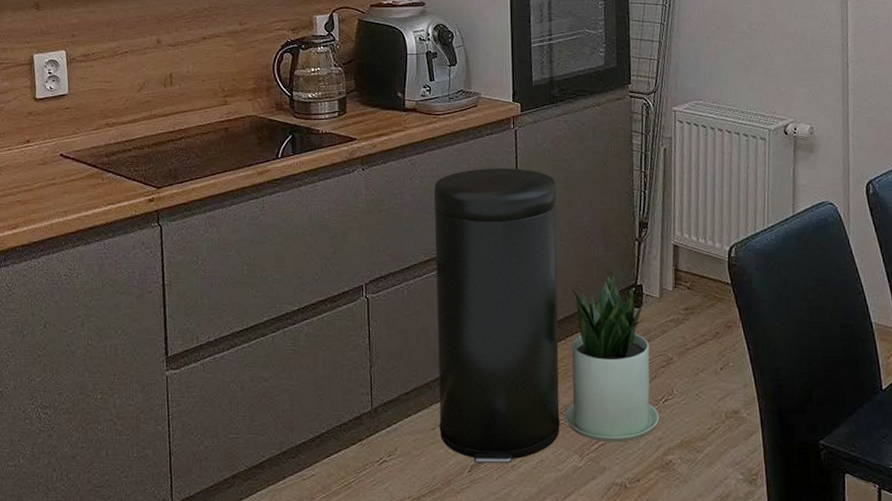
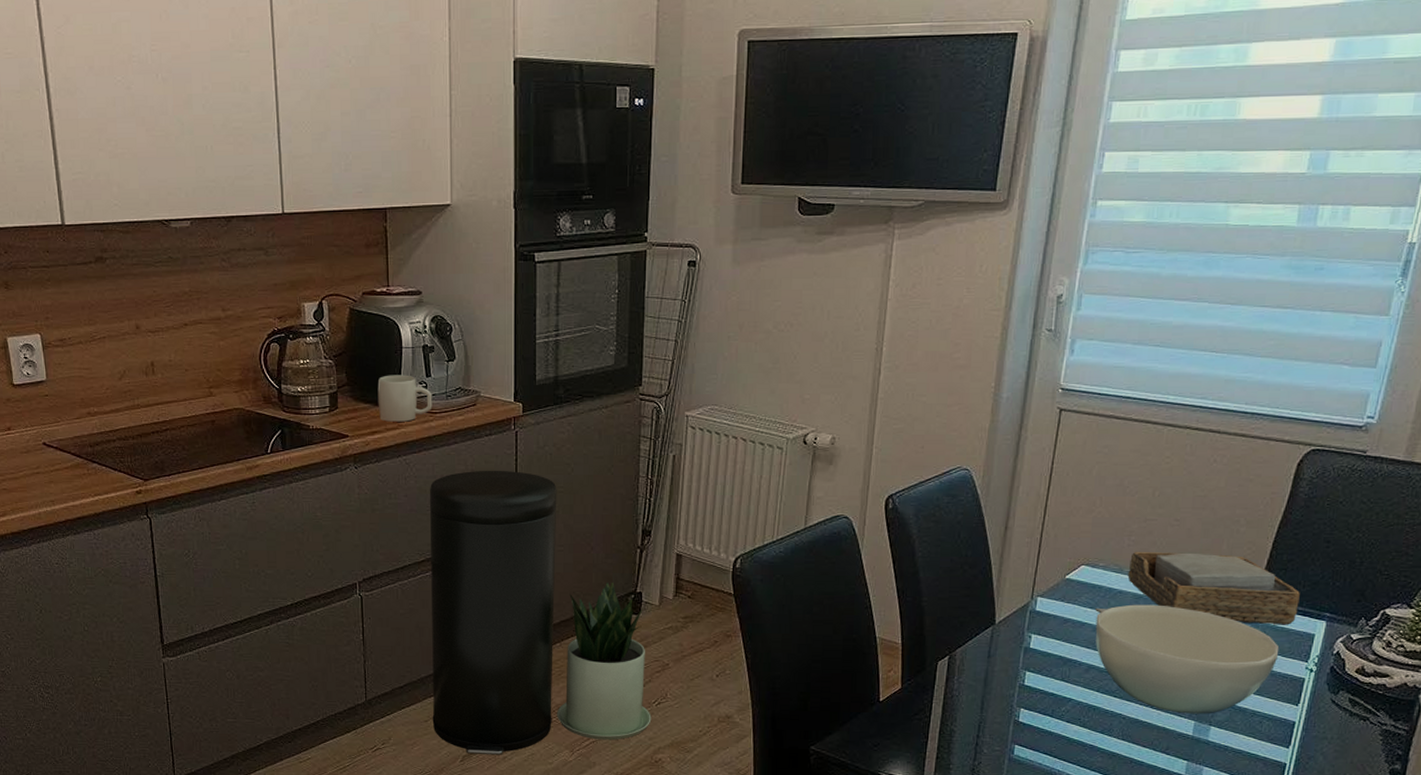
mug: none [384,79,436,124] -> present [377,375,433,422]

